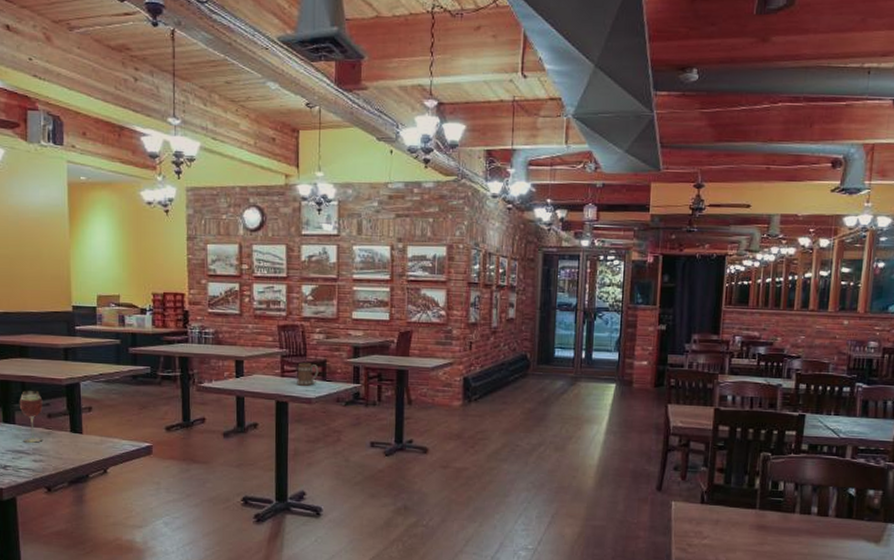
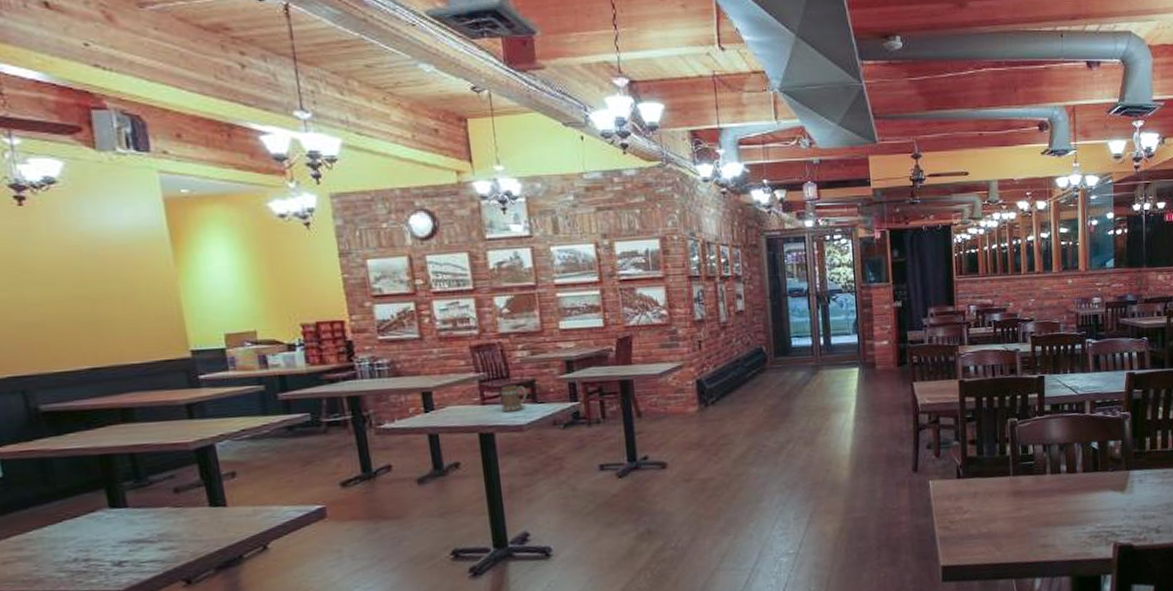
wineglass: present [19,390,43,444] -> none [129,461,172,530]

